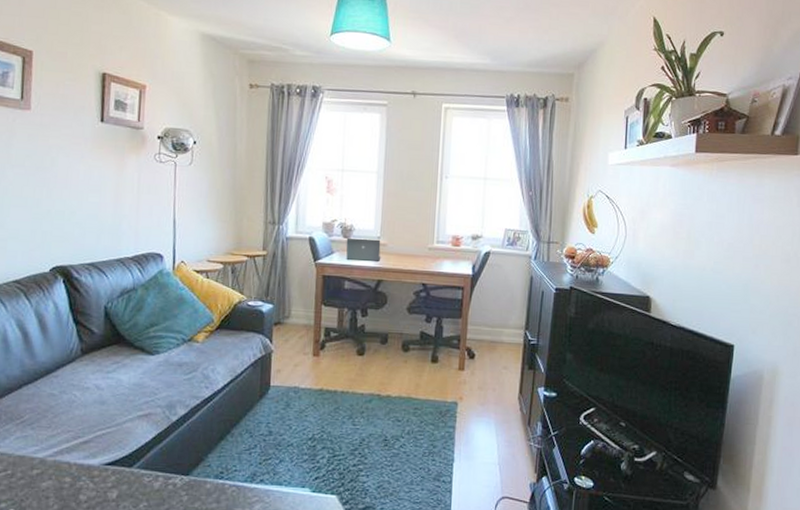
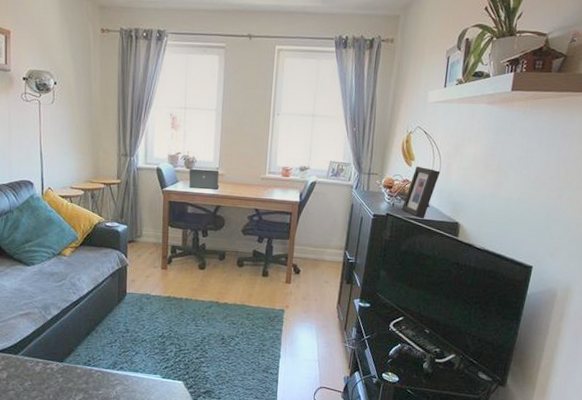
picture frame: none [587,234,626,293] -> present [402,167,440,219]

